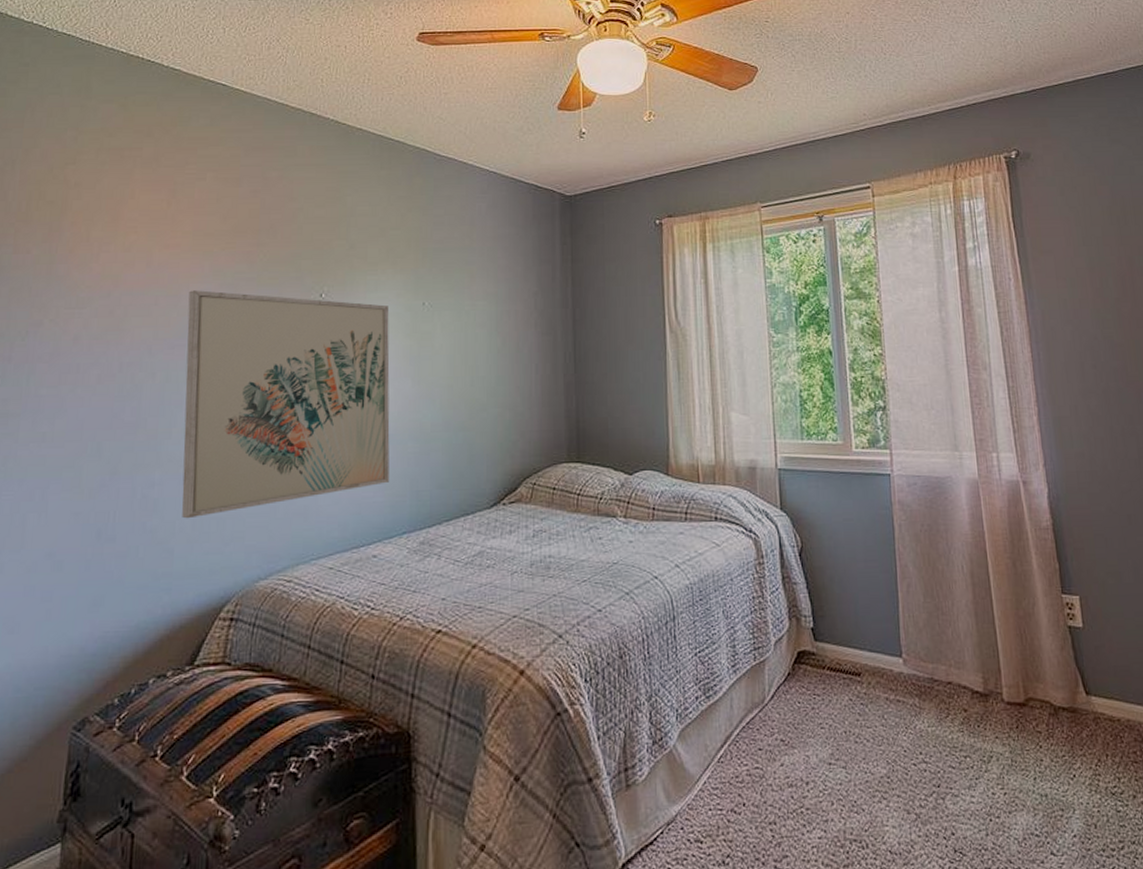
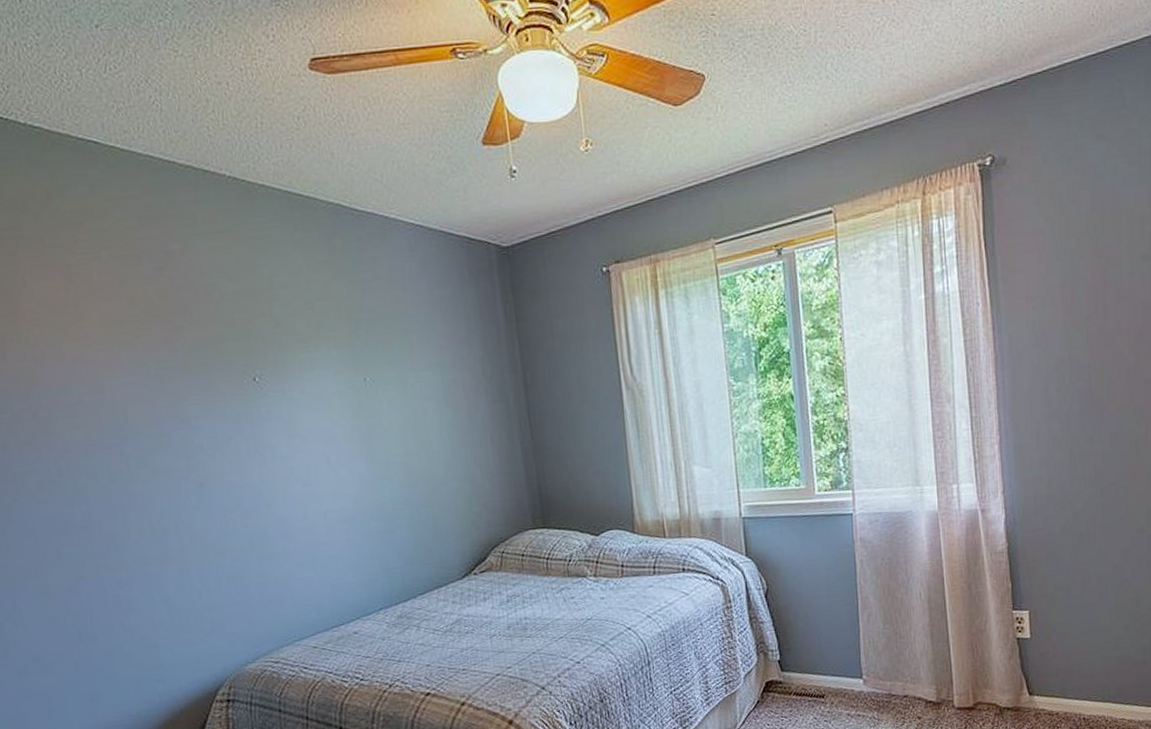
wall art: present [181,290,390,519] -> none [113,384,358,614]

